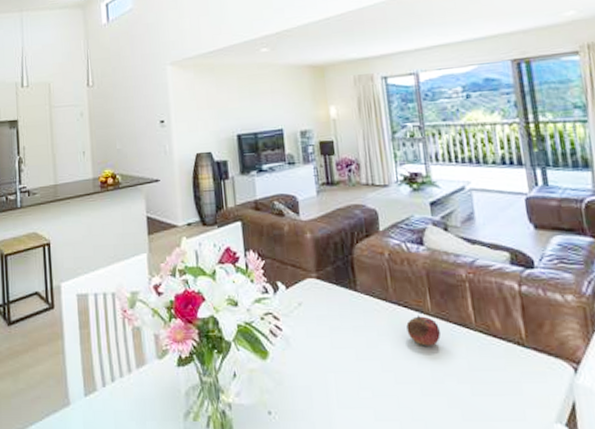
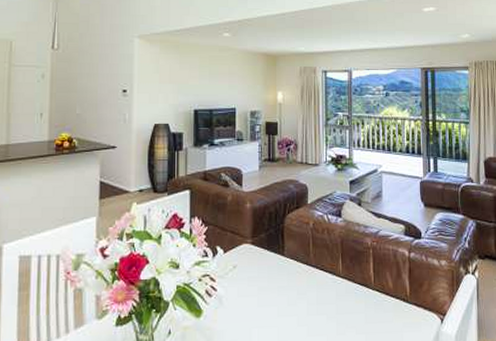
fruit: present [406,315,441,346] -> none [321,276,347,303]

